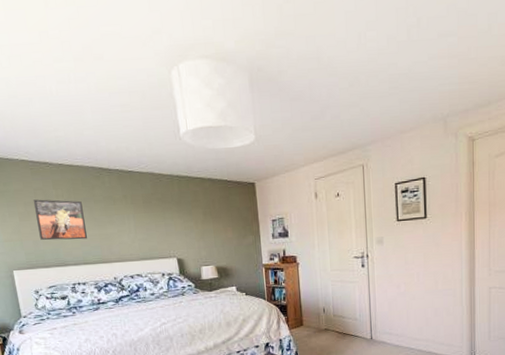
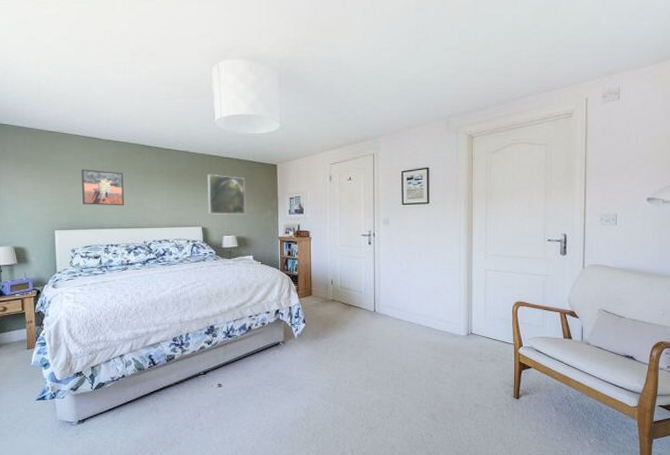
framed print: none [177,197,224,244] -> present [207,174,245,215]

